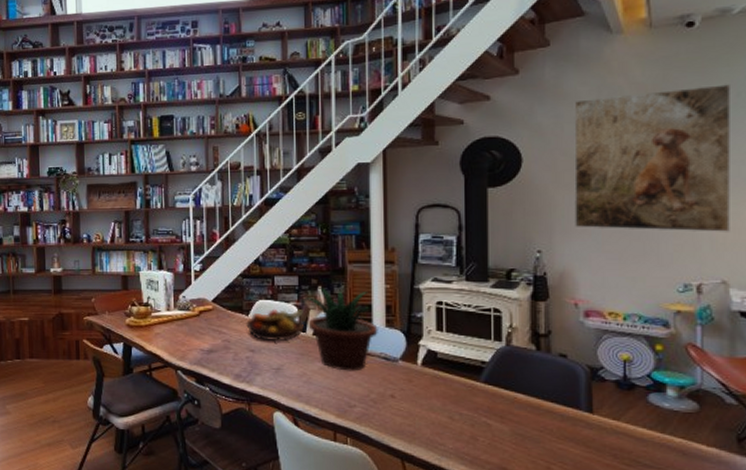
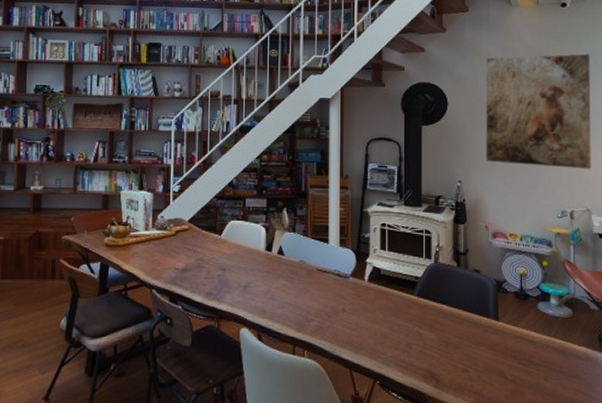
fruit bowl: present [246,309,304,342] -> none [219,230,270,260]
potted plant: present [300,288,378,371] -> none [268,210,333,288]

